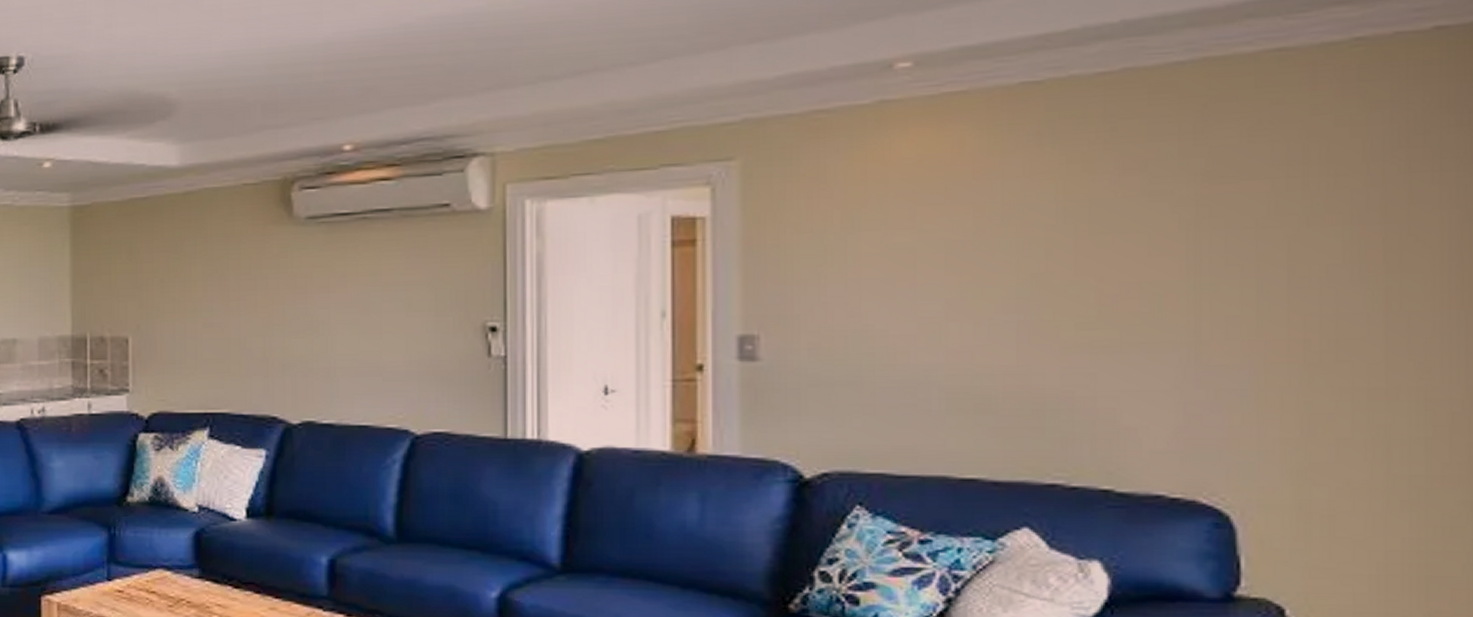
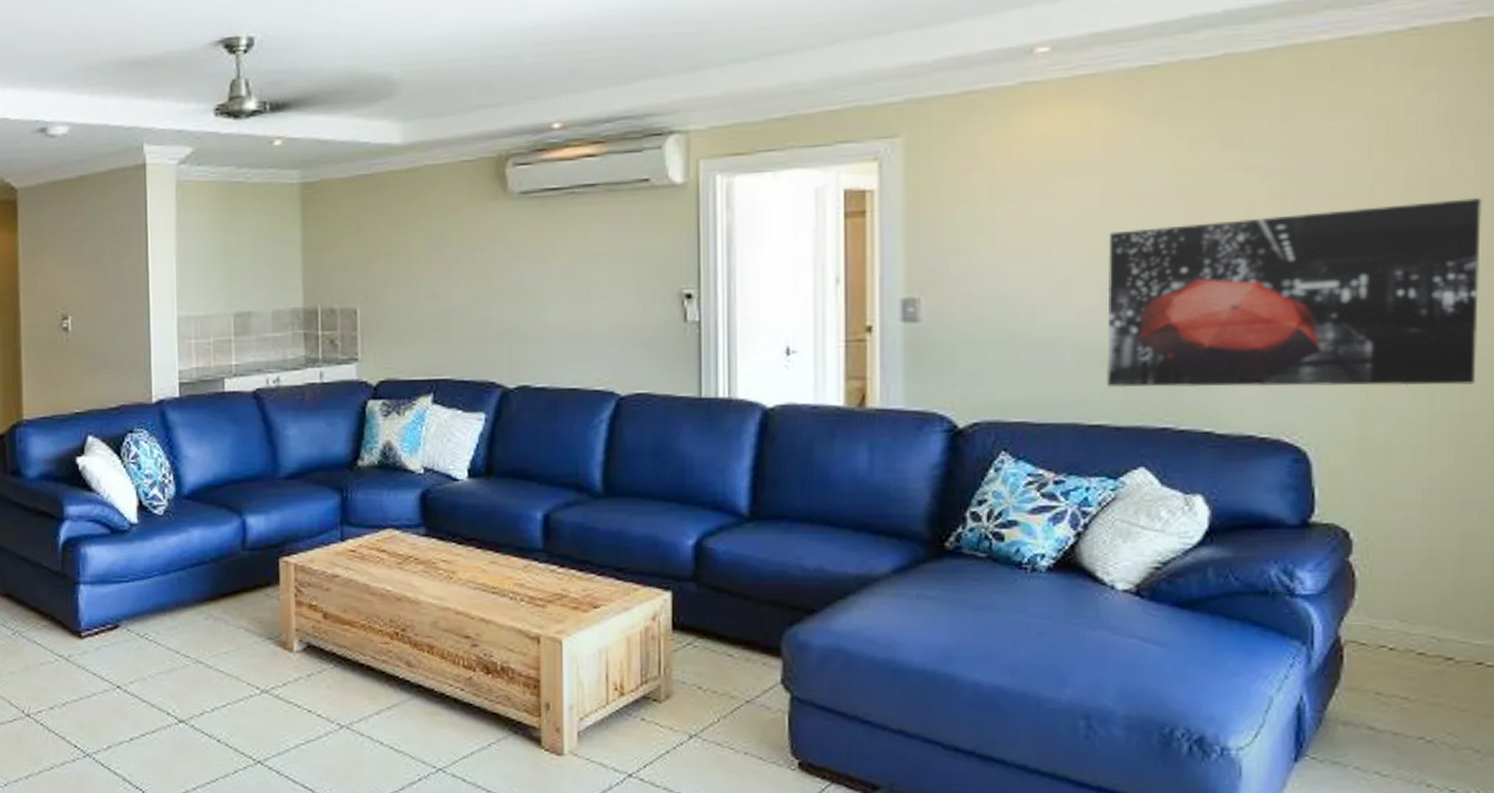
wall art: none [981,229,1450,443] -> present [1106,197,1483,388]

